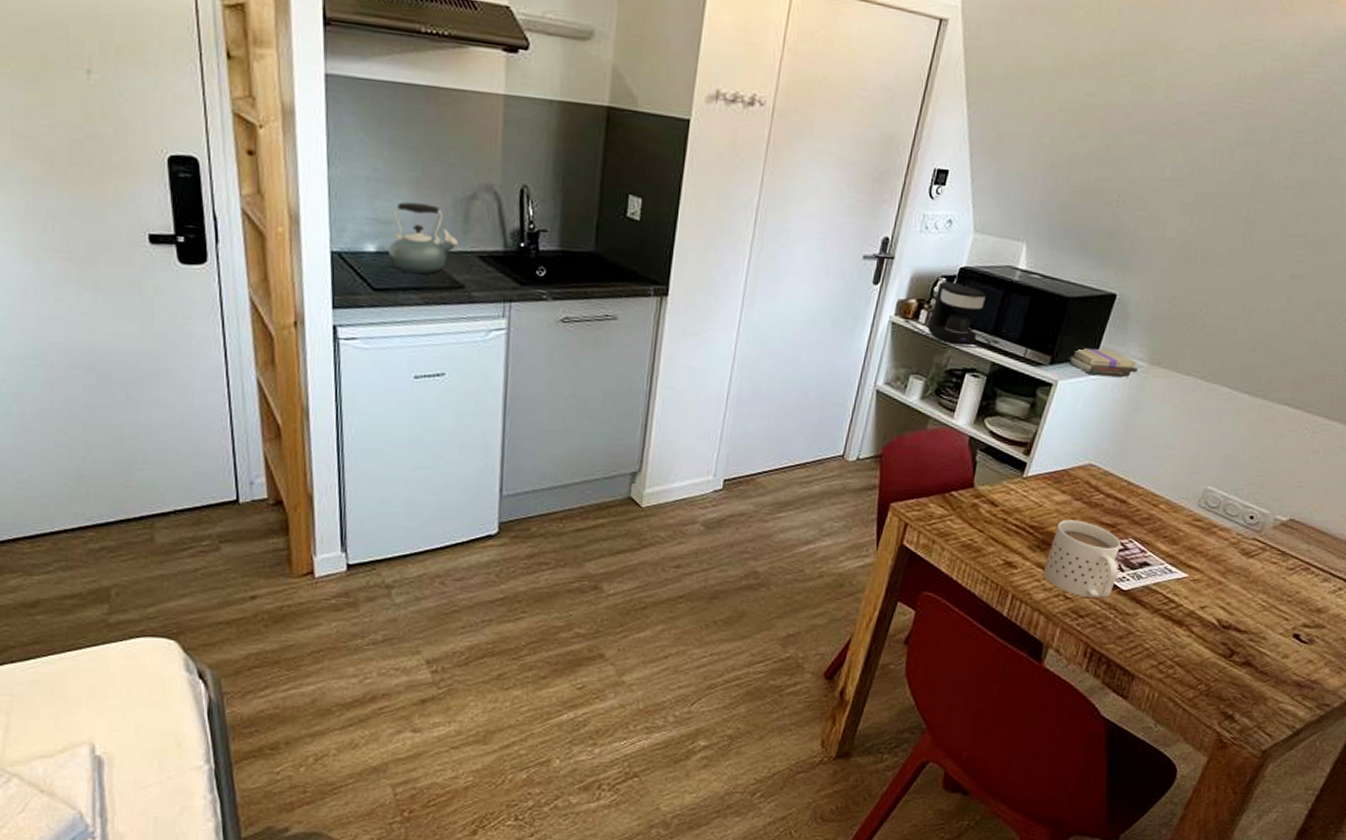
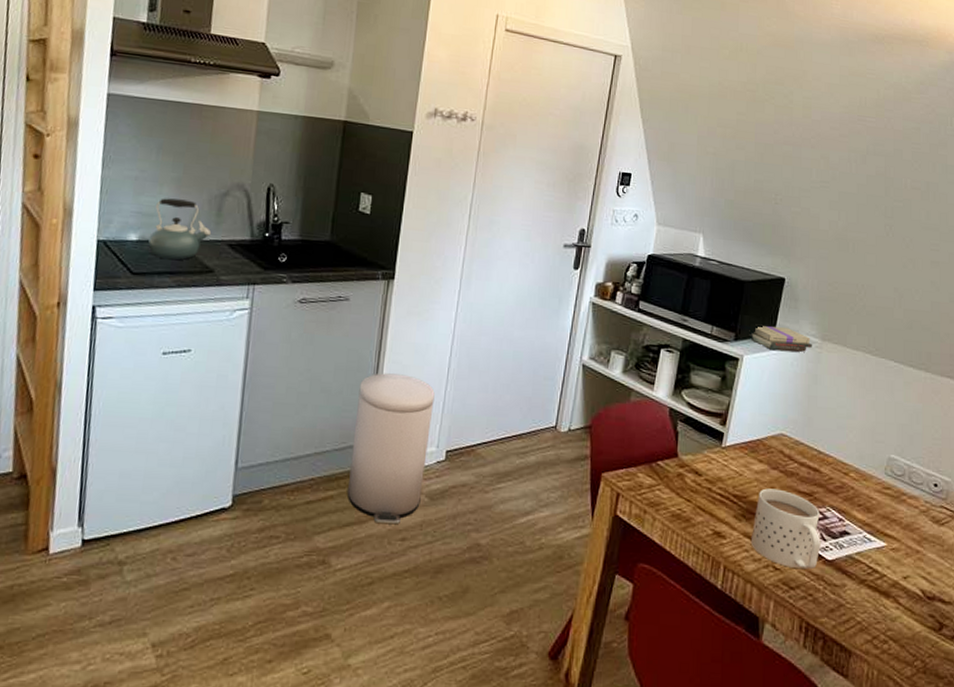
pedal bin: none [618,398,712,553] -> present [347,373,435,525]
coffee maker: present [904,281,991,348] -> none [603,267,681,326]

